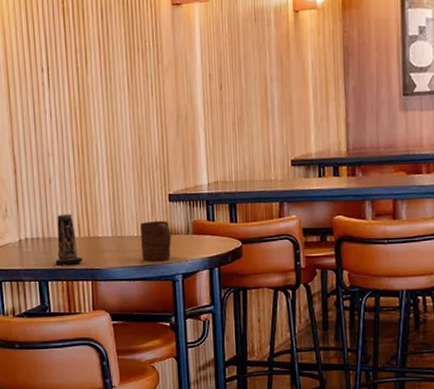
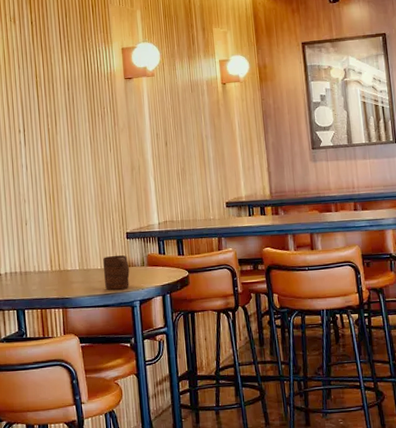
candle: present [56,213,82,265] -> none [31,250,54,296]

